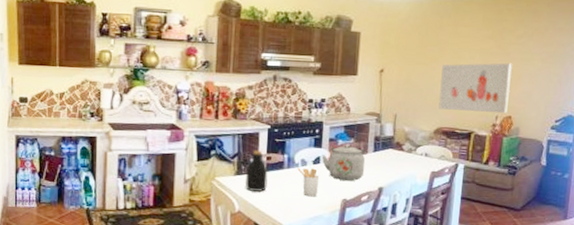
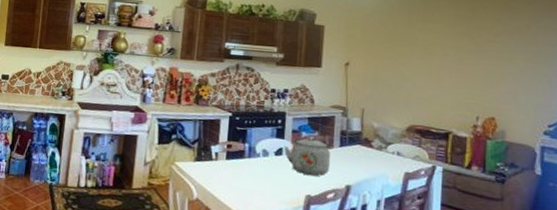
bottle: present [244,150,268,192] -> none [204,137,228,180]
utensil holder: present [297,167,320,197] -> none [258,158,282,190]
wall art: present [438,63,512,114] -> none [410,60,491,115]

